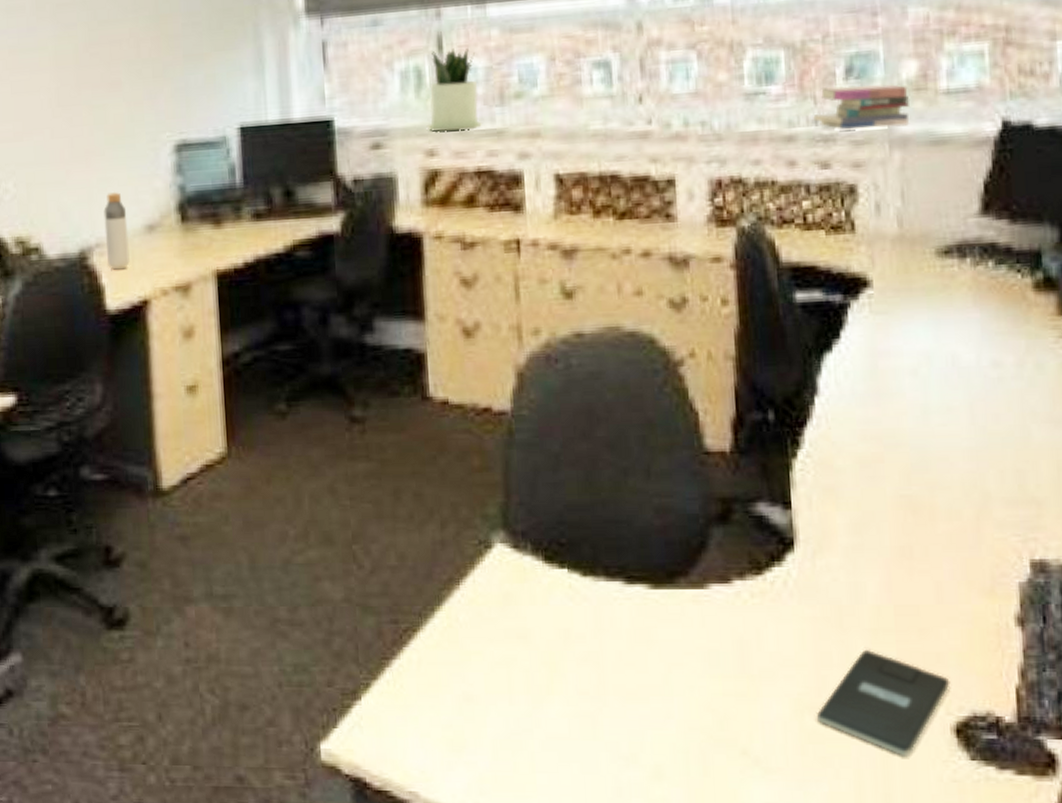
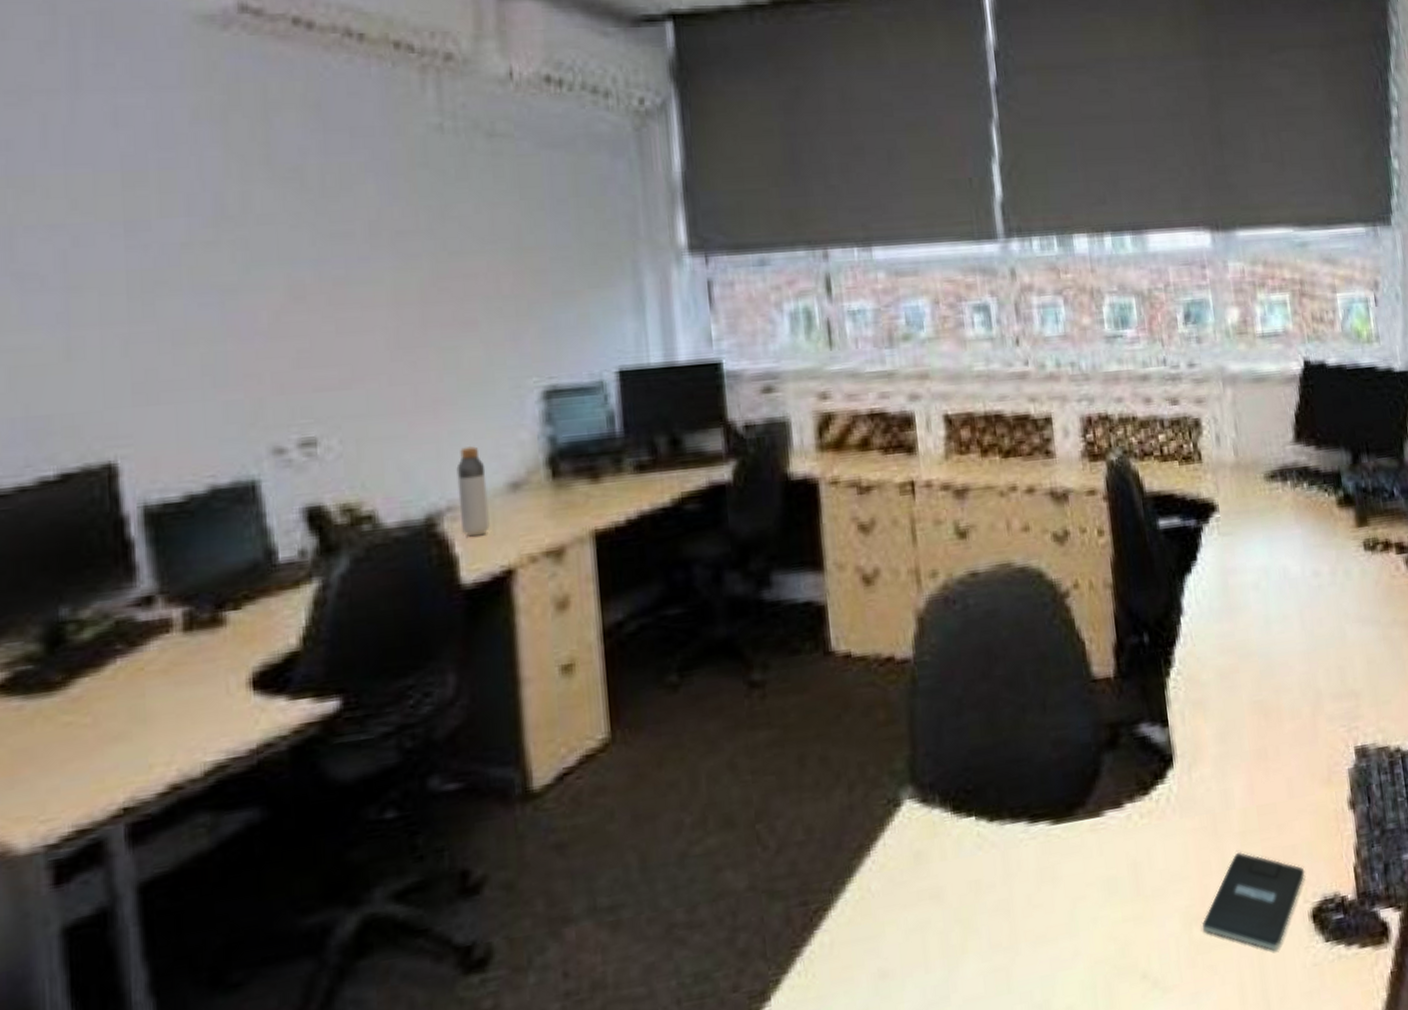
planter: present [426,47,483,132] -> none [818,289,874,374]
books: present [813,84,910,129] -> none [1162,328,1237,369]

